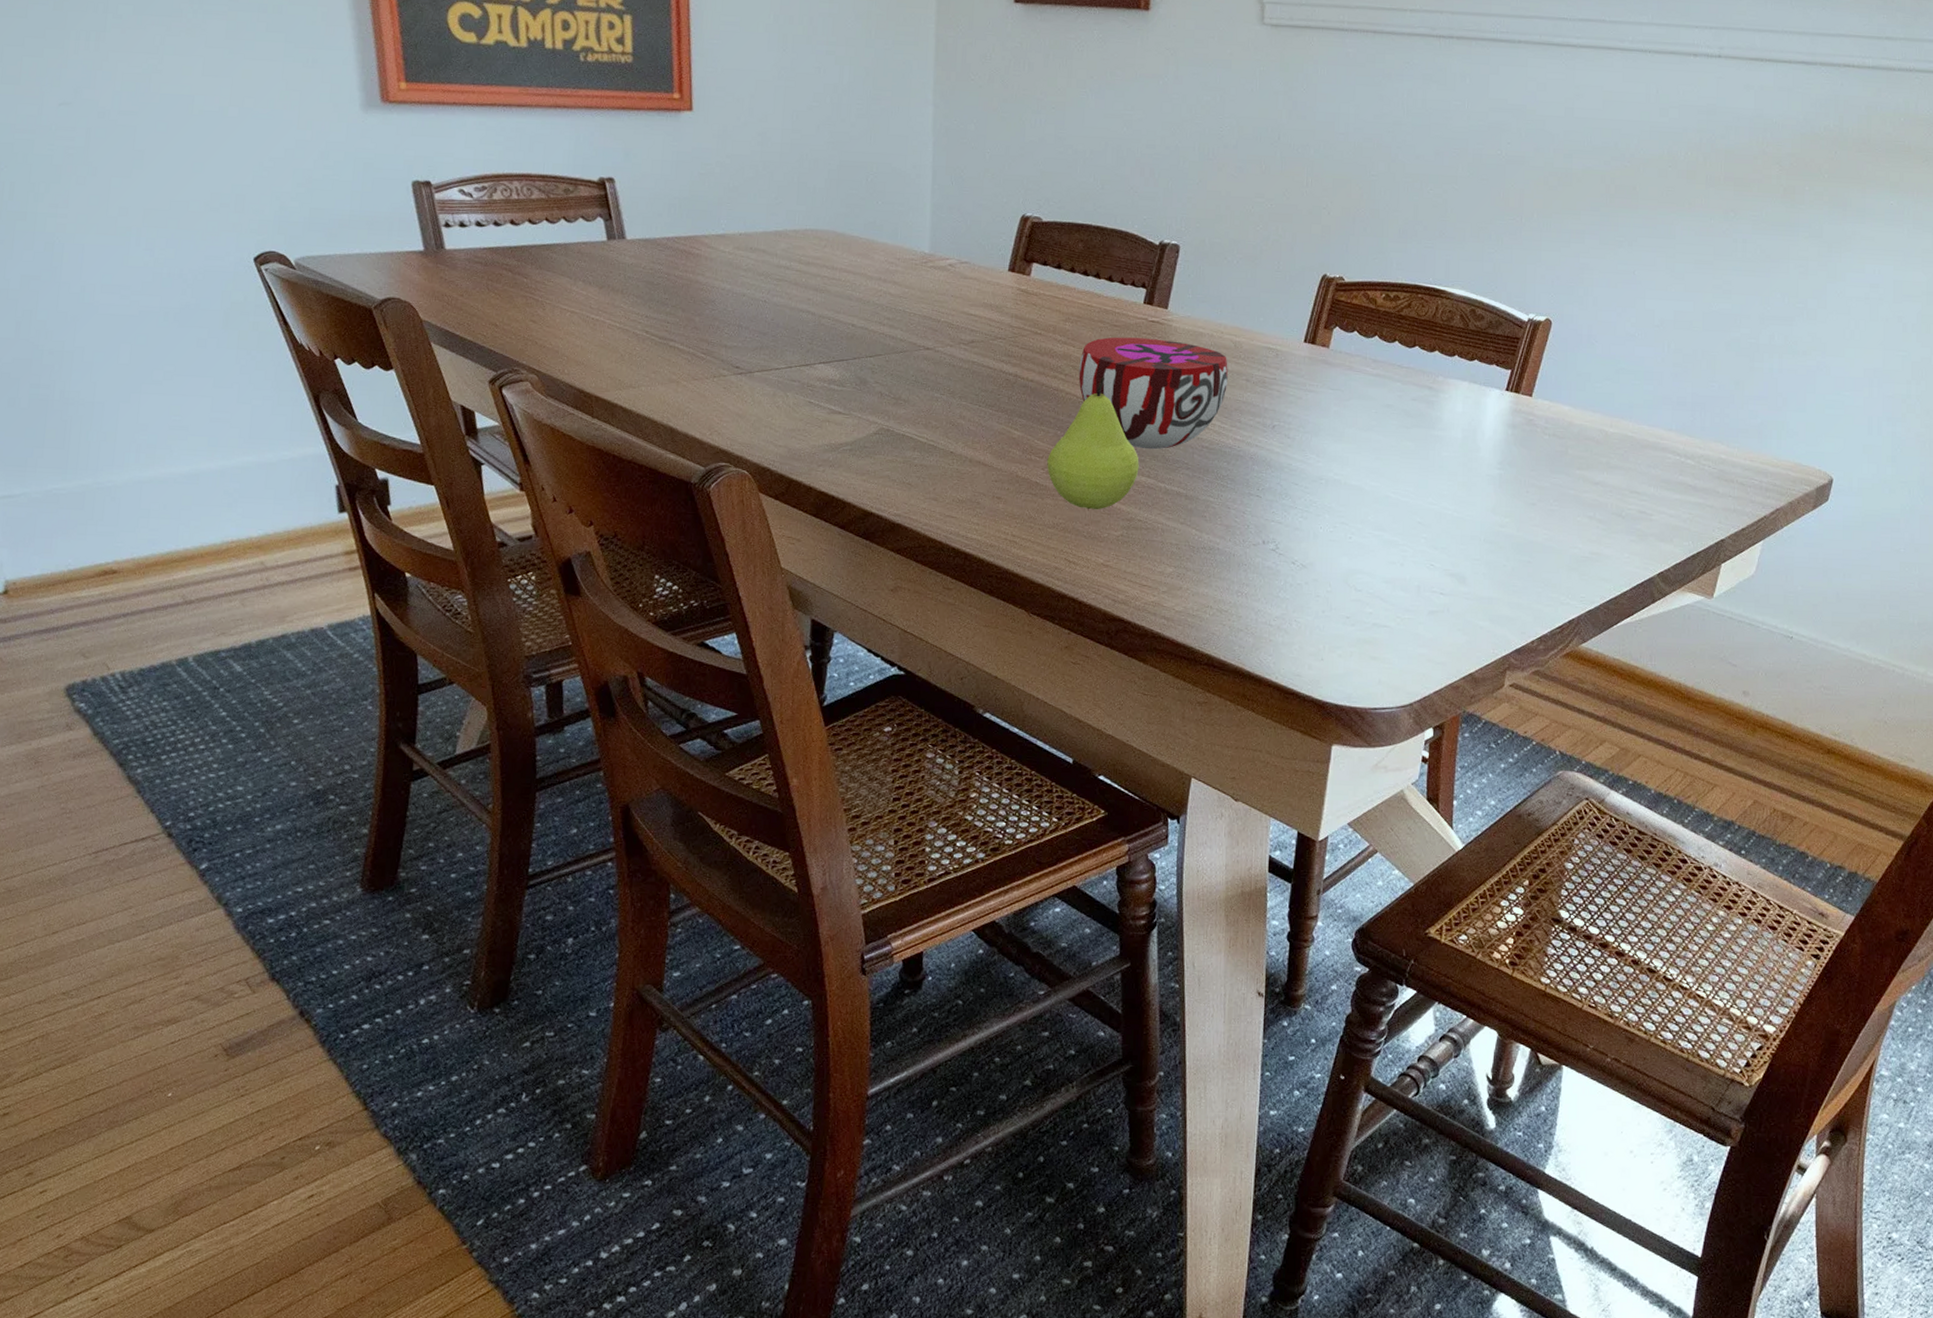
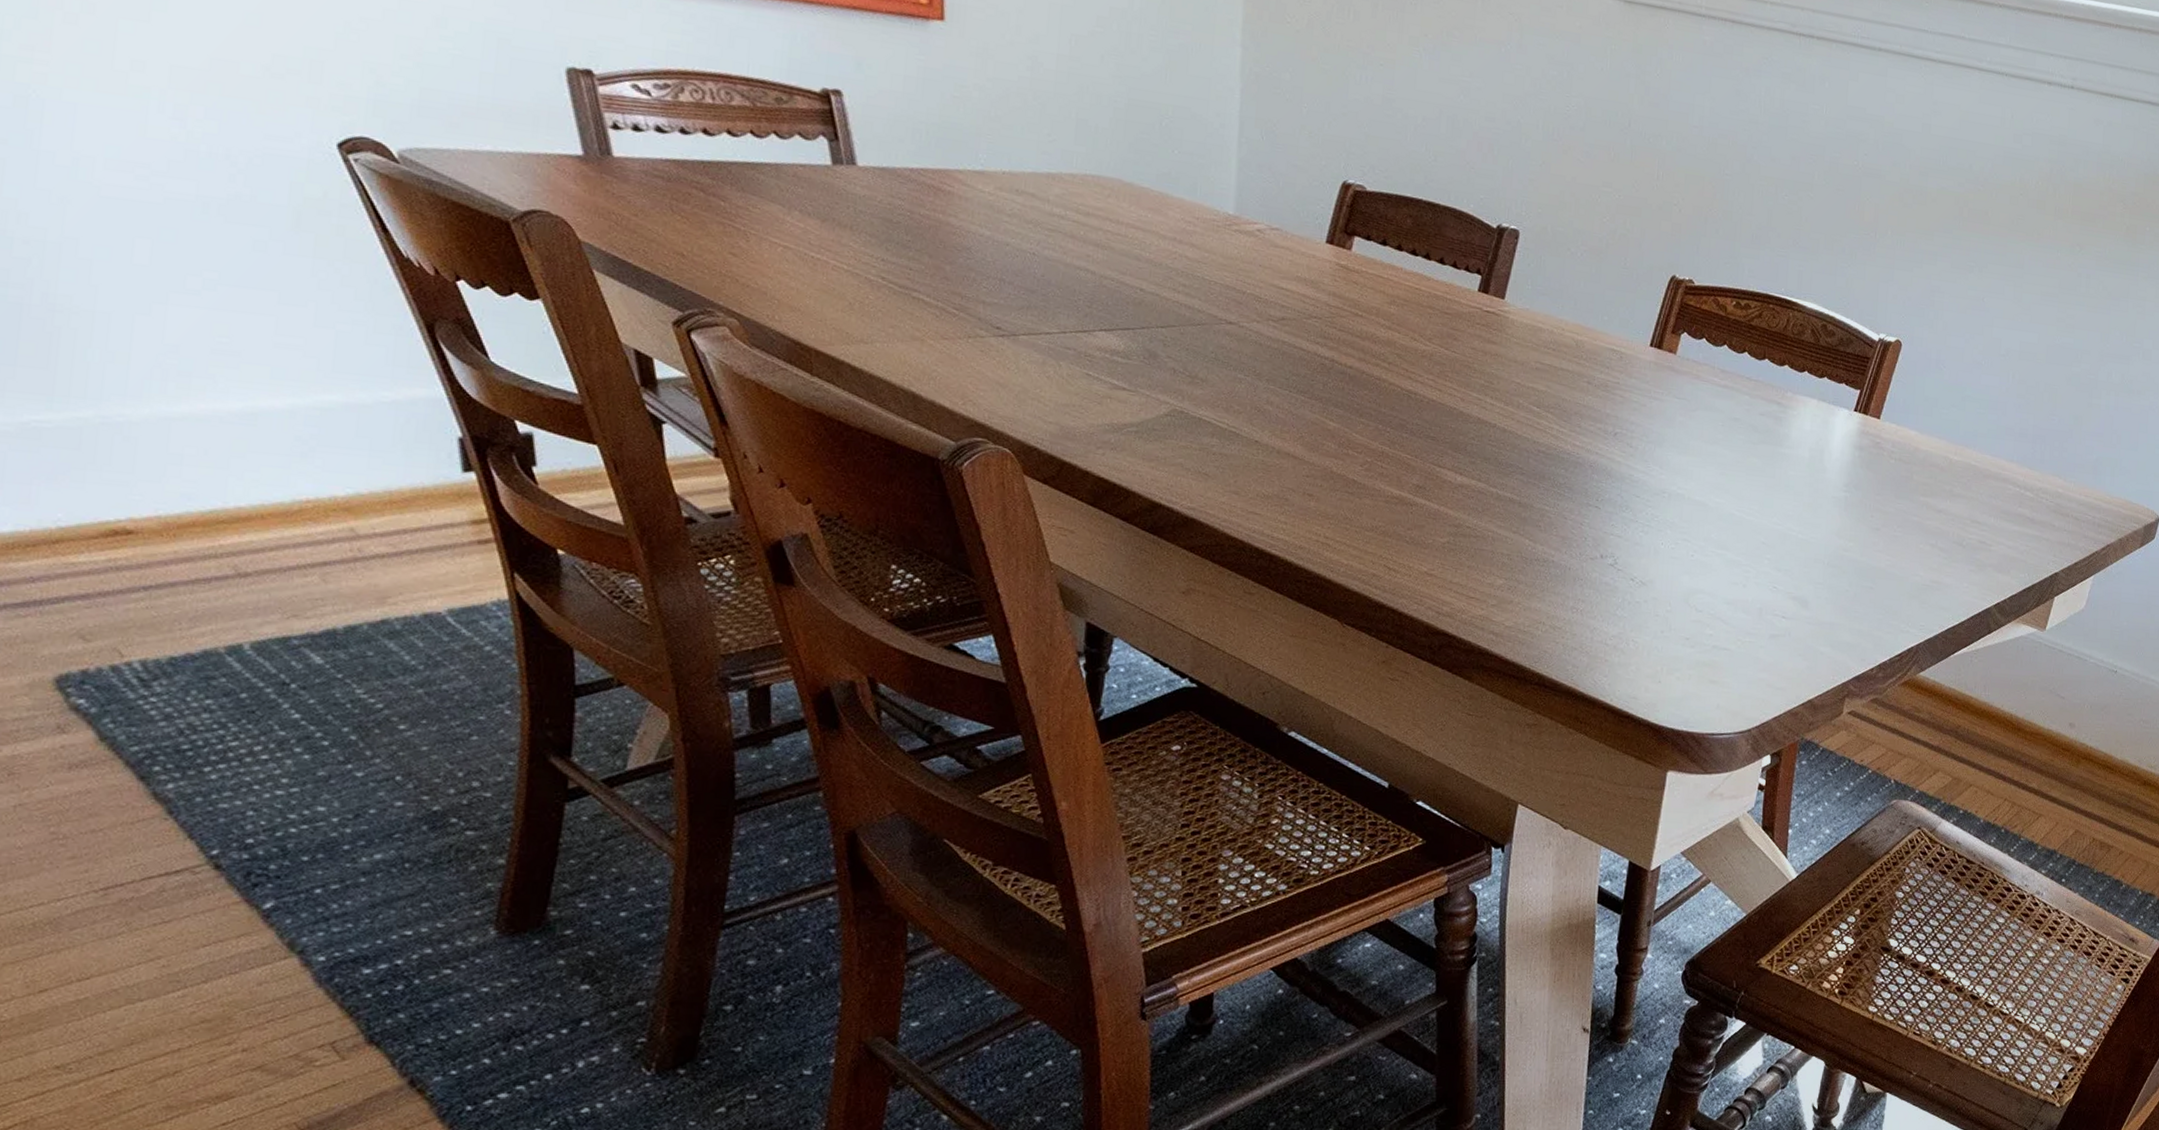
fruit: present [1047,377,1139,510] -> none [1366,368,1469,514]
decorative bowl: present [1078,337,1228,450] -> none [1403,325,1569,451]

